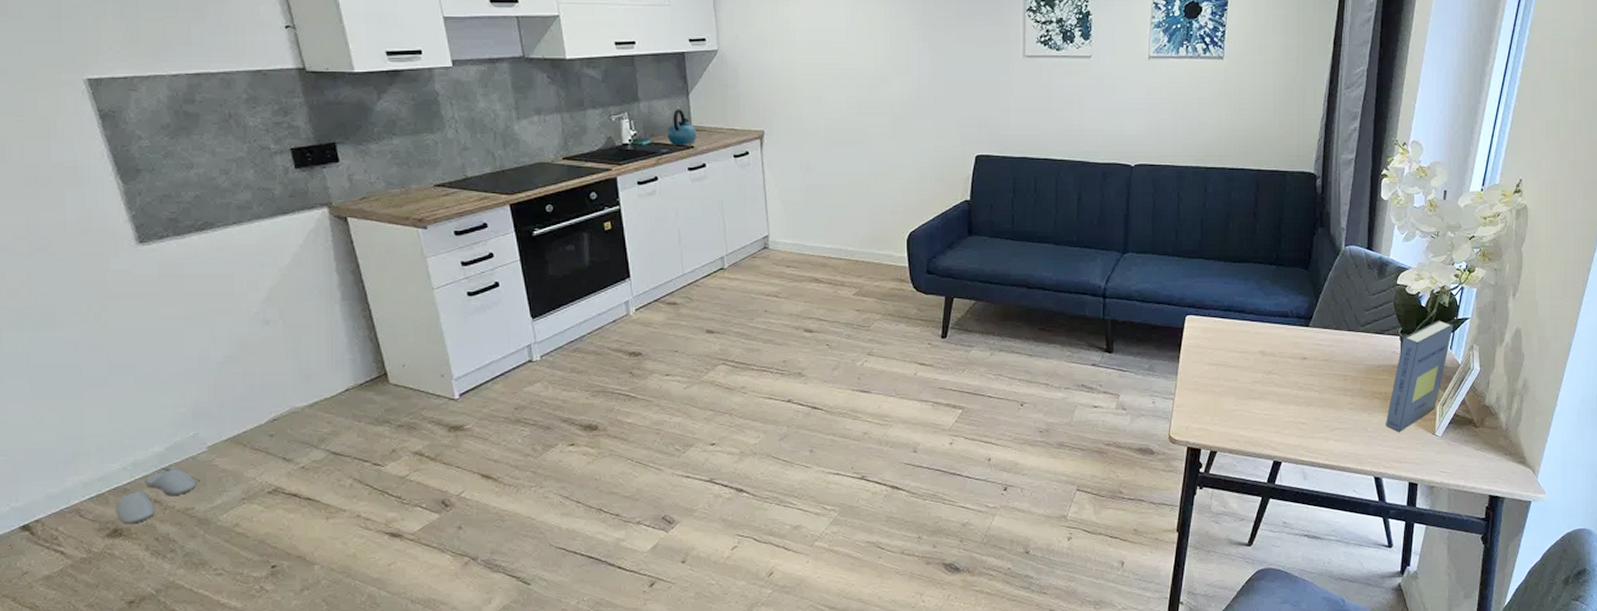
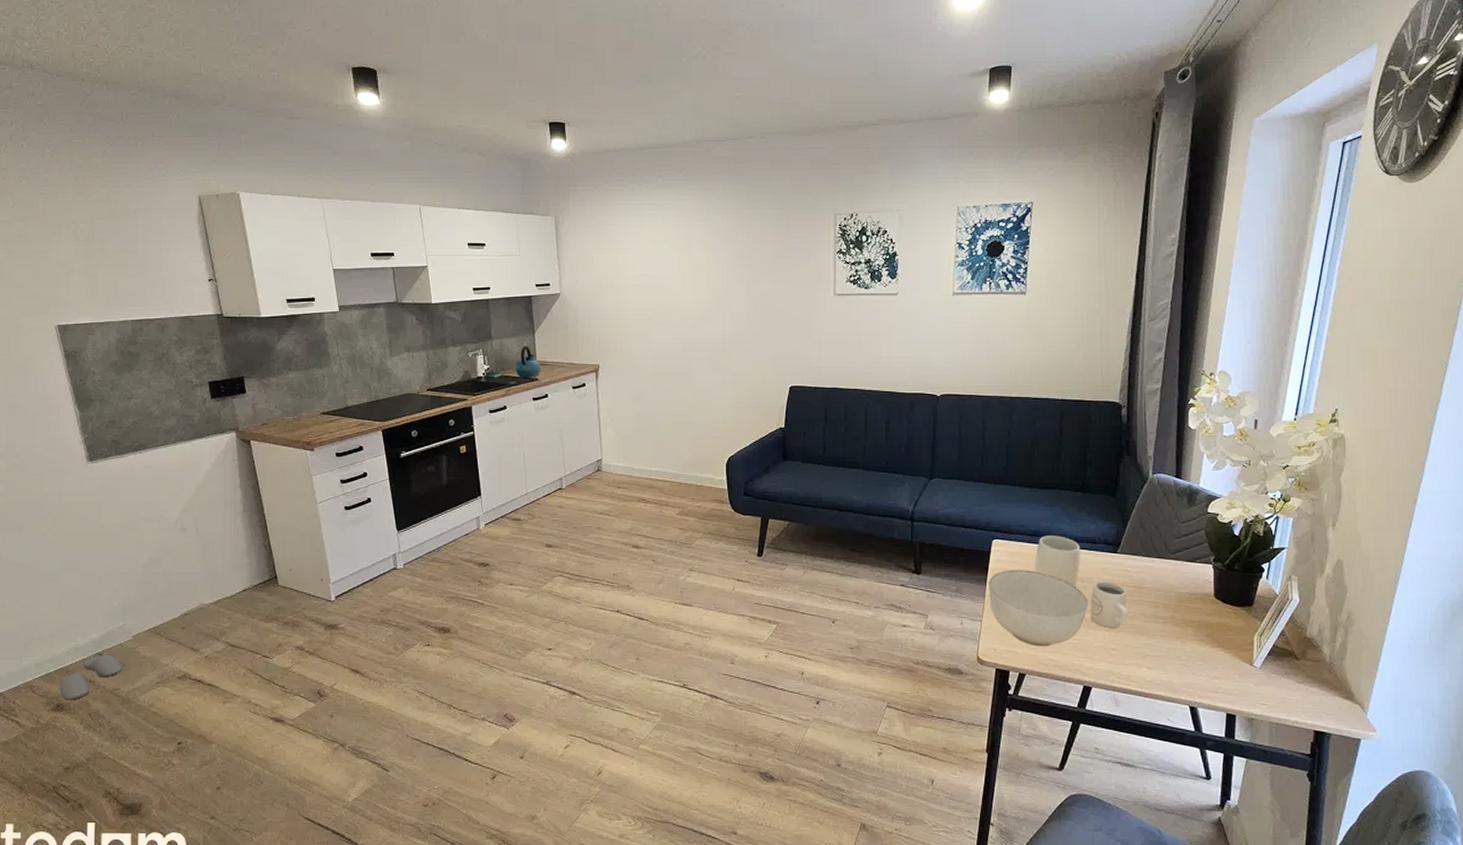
bowl: none [1182,346,1280,423] -> present [989,570,1089,647]
mug: none [1227,310,1273,363] -> present [1034,536,1080,588]
mug: none [1281,354,1319,402] -> present [1090,580,1129,628]
book: present [1386,320,1454,432] -> none [1200,550,1270,661]

